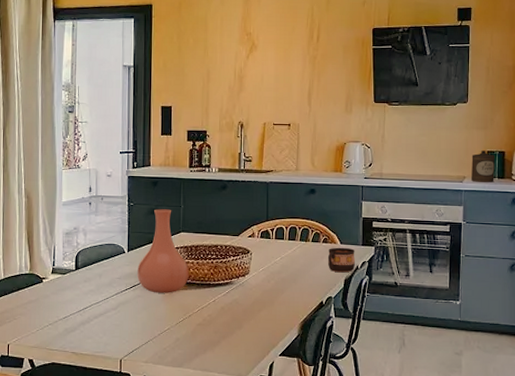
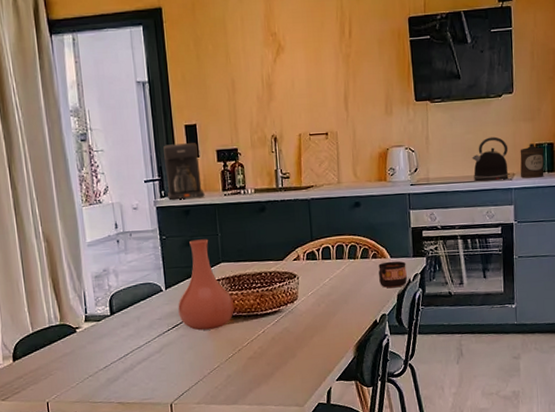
coffee maker: none [139,122,173,172] -> present [163,143,205,201]
kettle: none [424,141,461,182] -> present [472,136,510,182]

